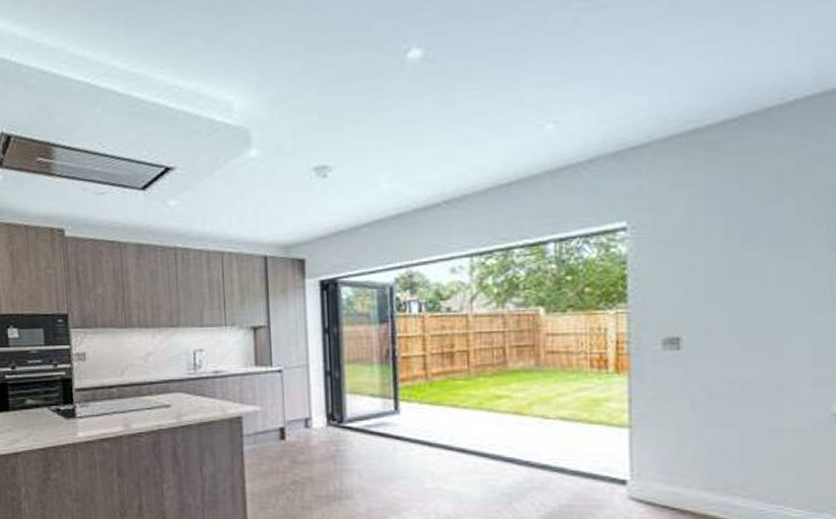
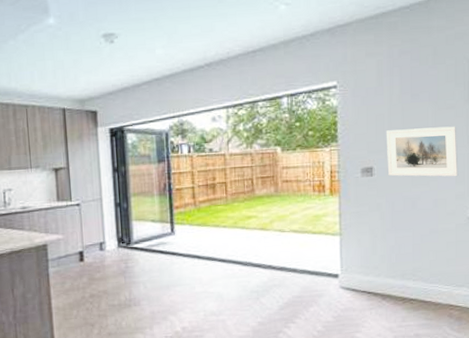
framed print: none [700,283,818,355] -> present [386,126,459,177]

